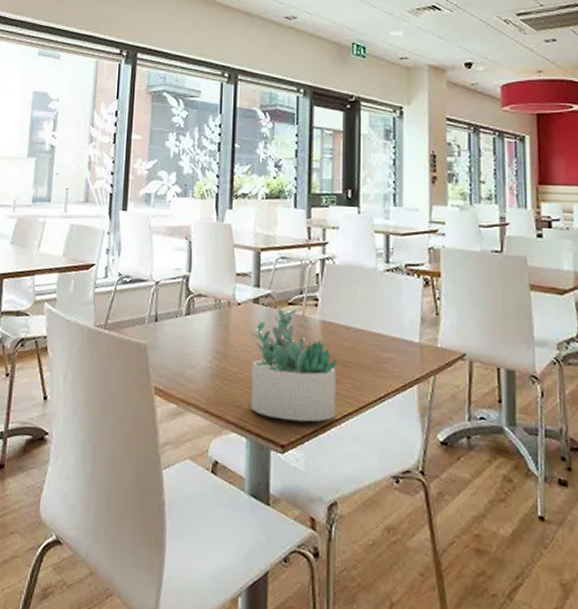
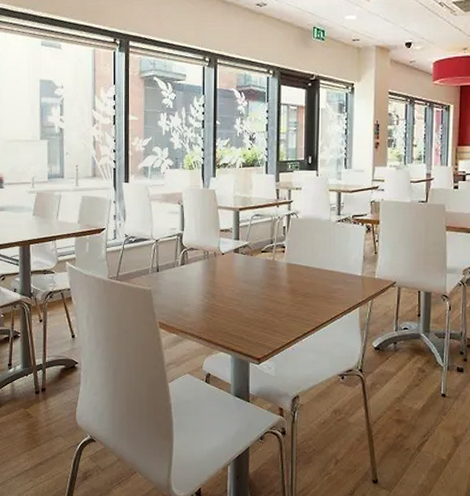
succulent plant: present [250,308,337,422] -> none [233,255,300,341]

